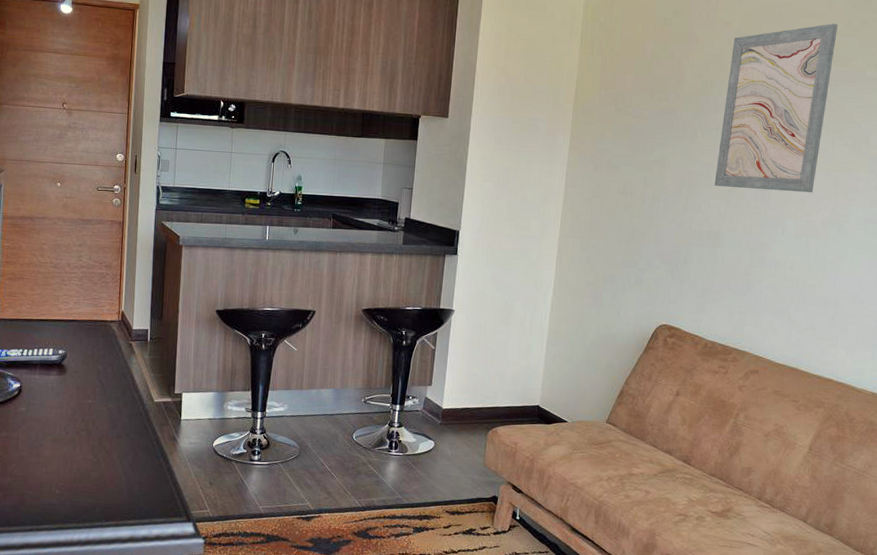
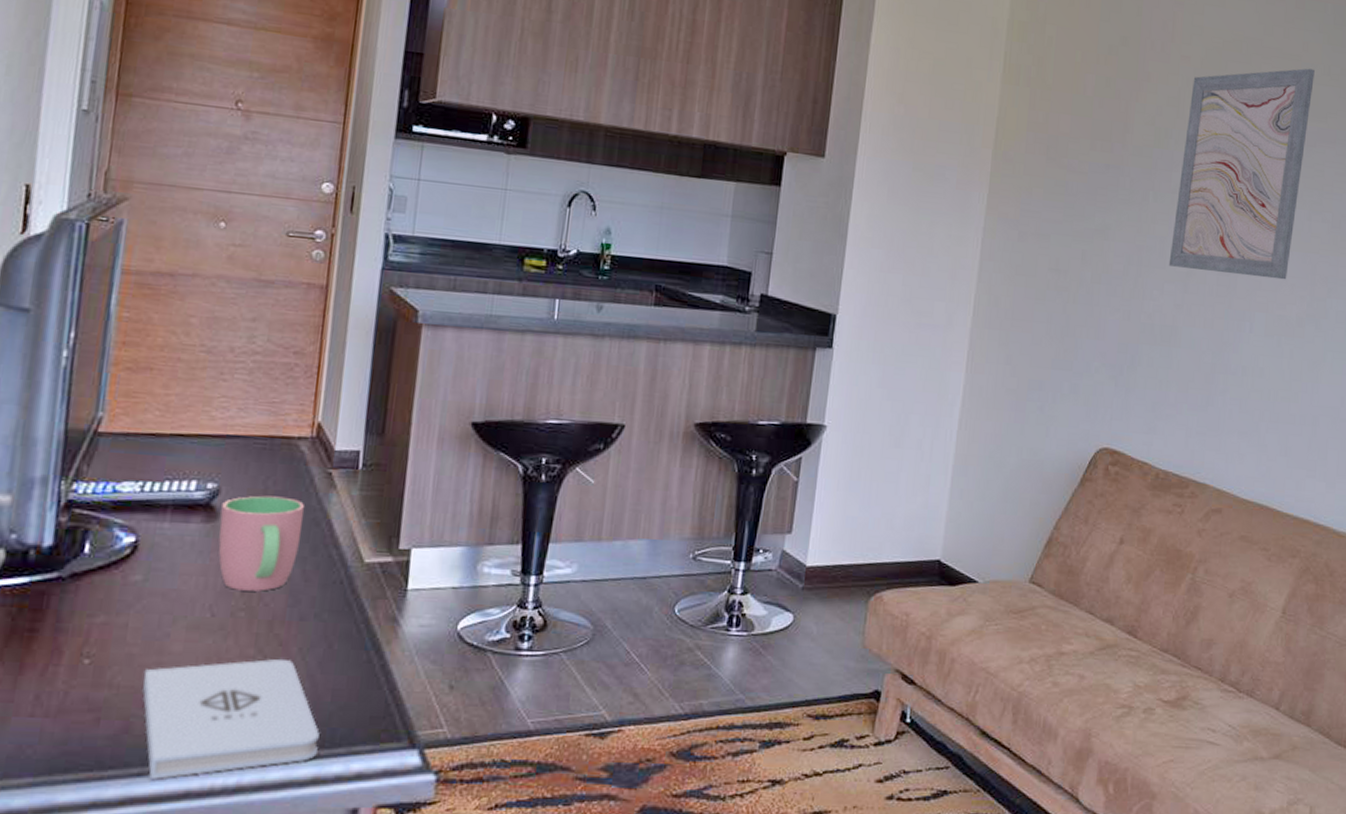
notepad: none [29,461,133,534] -> present [141,658,320,779]
cup: none [67,358,117,419] -> present [218,495,305,592]

